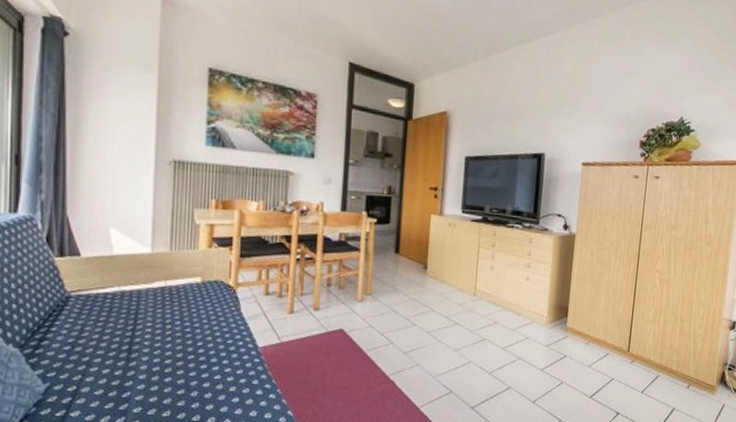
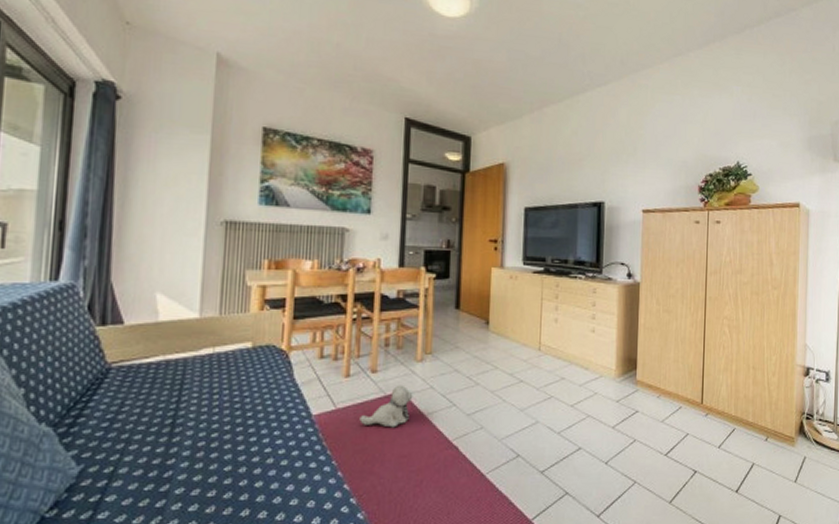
plush toy: none [302,322,353,362] -> present [359,385,413,428]

